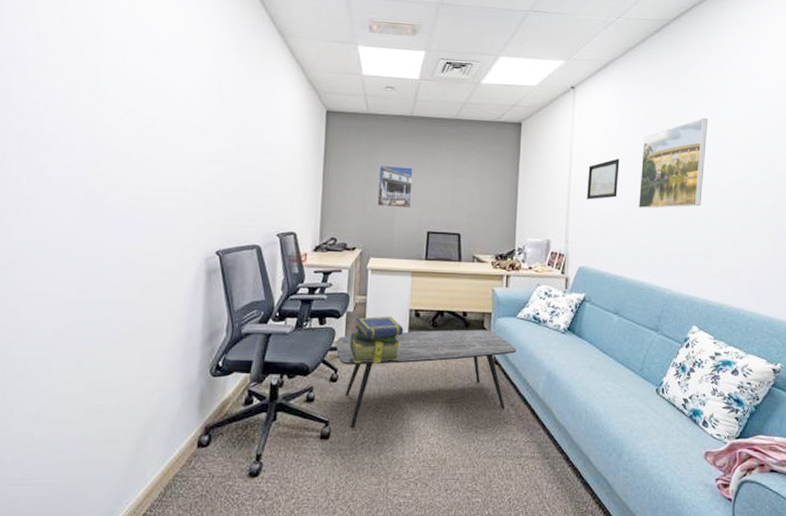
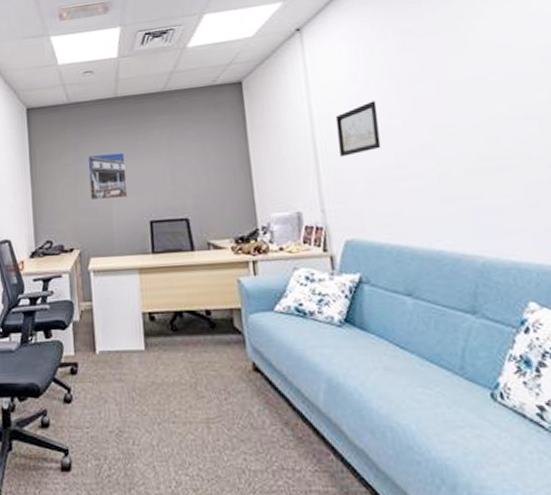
coffee table: present [336,329,517,428] -> none [66,329,281,457]
stack of books: present [350,316,404,363] -> none [80,322,139,380]
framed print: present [639,117,708,209] -> none [403,29,505,158]

